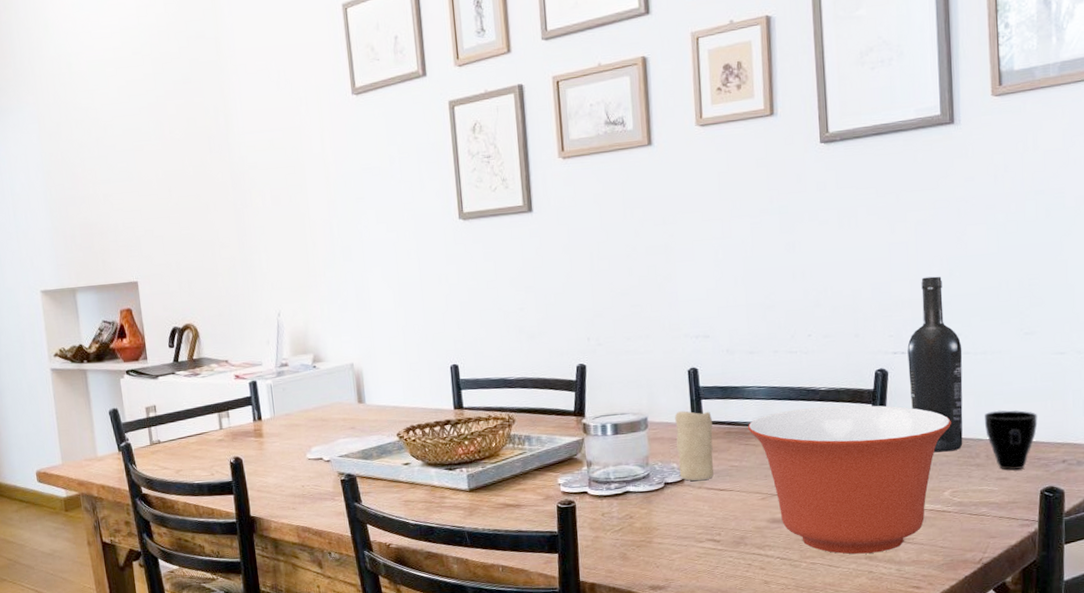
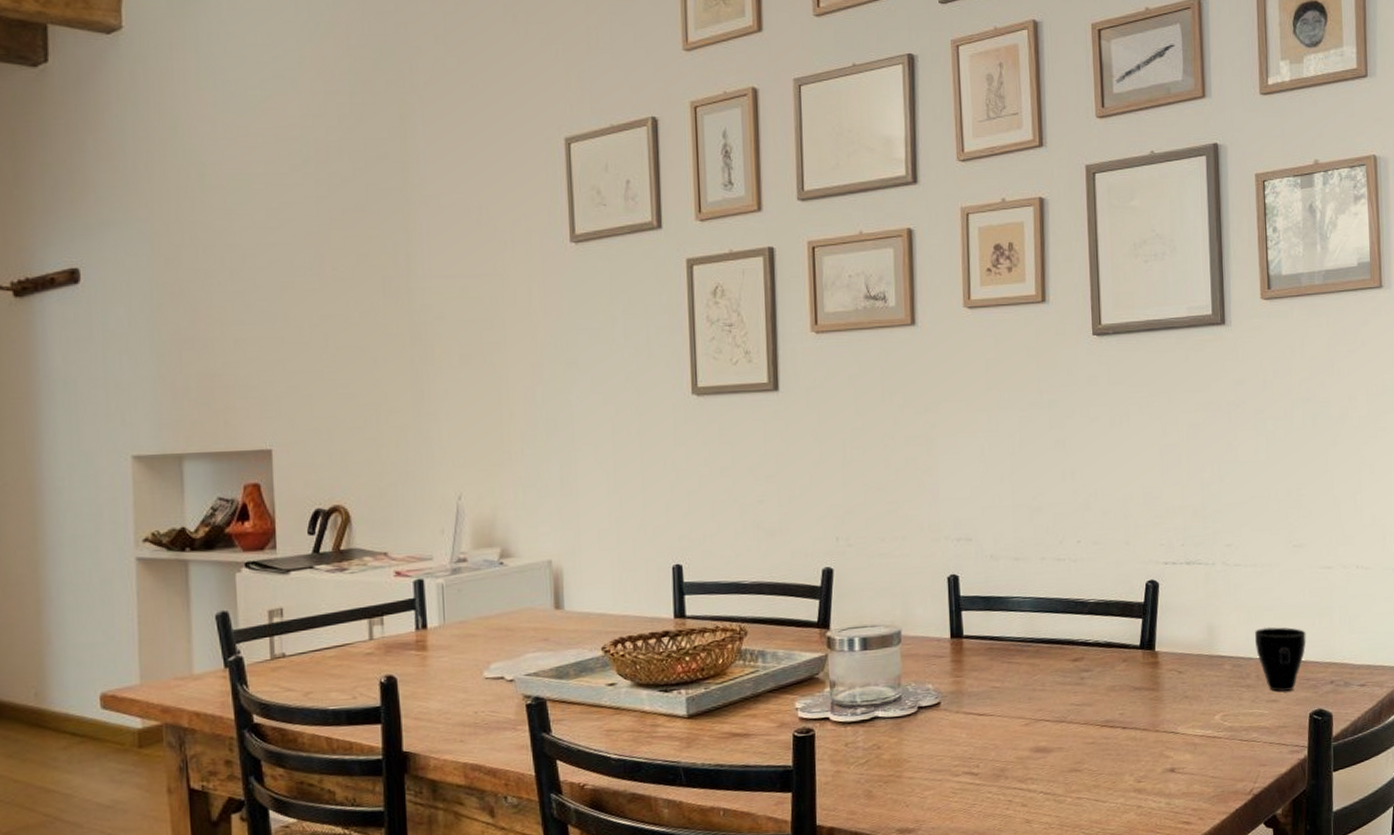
candle: present [675,411,714,481] -> none [932,623,973,705]
mixing bowl: present [748,405,951,555] -> none [1012,619,1222,787]
wine bottle: present [907,276,963,452] -> none [1178,482,1234,672]

